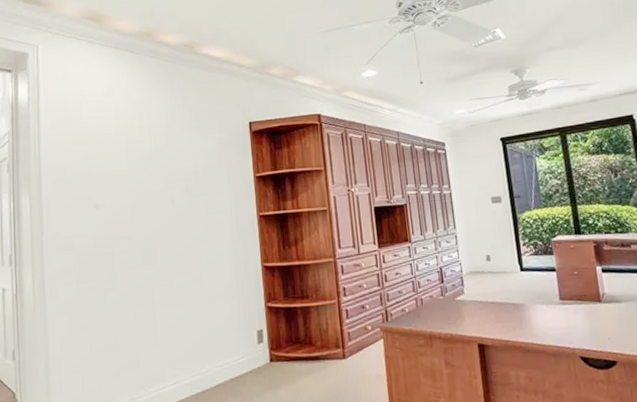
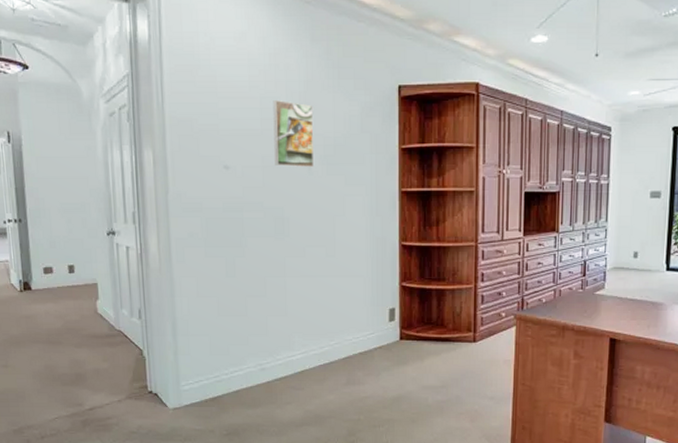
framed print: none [138,143,177,202] -> present [273,100,314,168]

